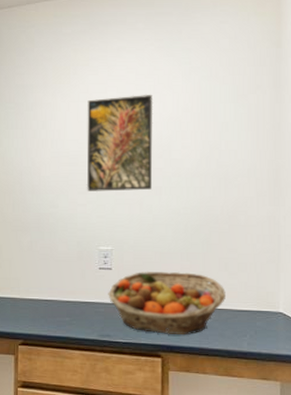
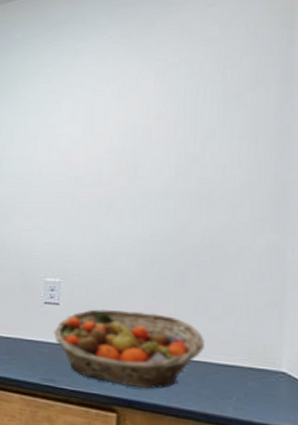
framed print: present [86,95,154,192] -> none [32,101,117,215]

